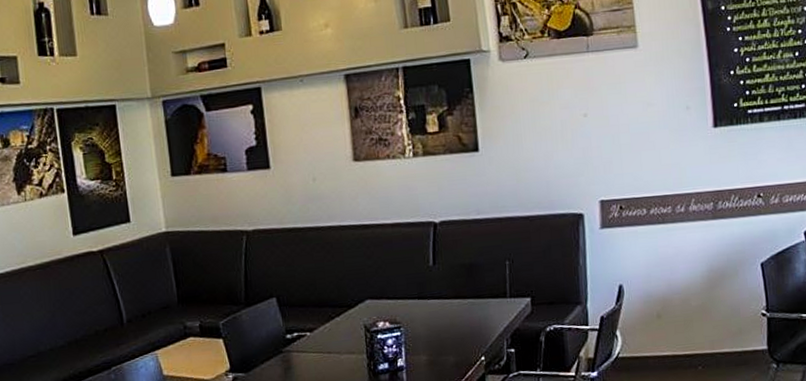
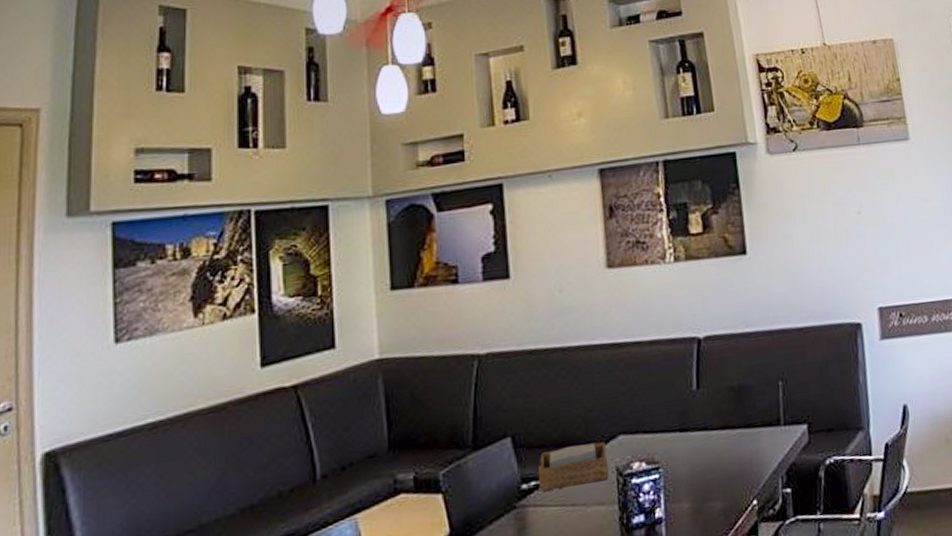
napkin holder: none [299,304,358,341] -> present [537,442,609,491]

